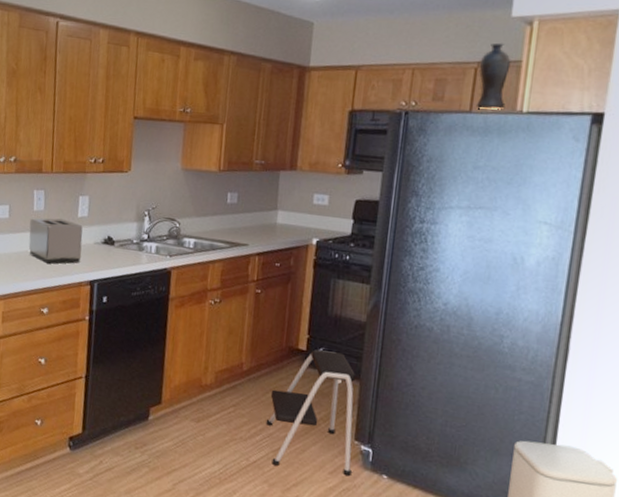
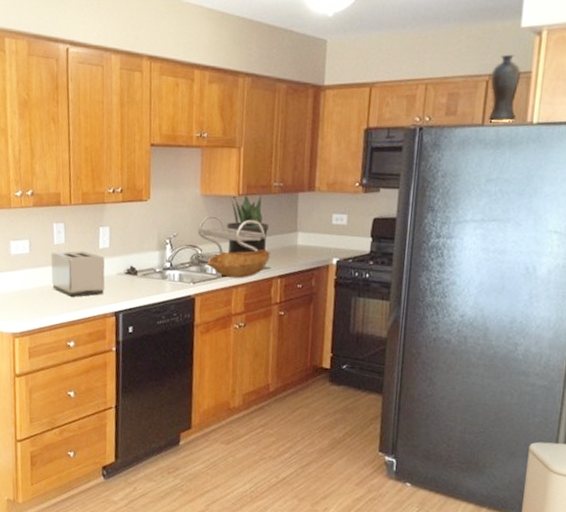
dish rack: none [173,189,246,238] -> present [195,215,266,264]
wooden bowl: none [185,225,249,255] -> present [207,249,270,279]
planter: none [206,169,248,229] -> present [227,193,269,254]
step stool: present [266,349,355,476] -> none [293,367,378,487]

